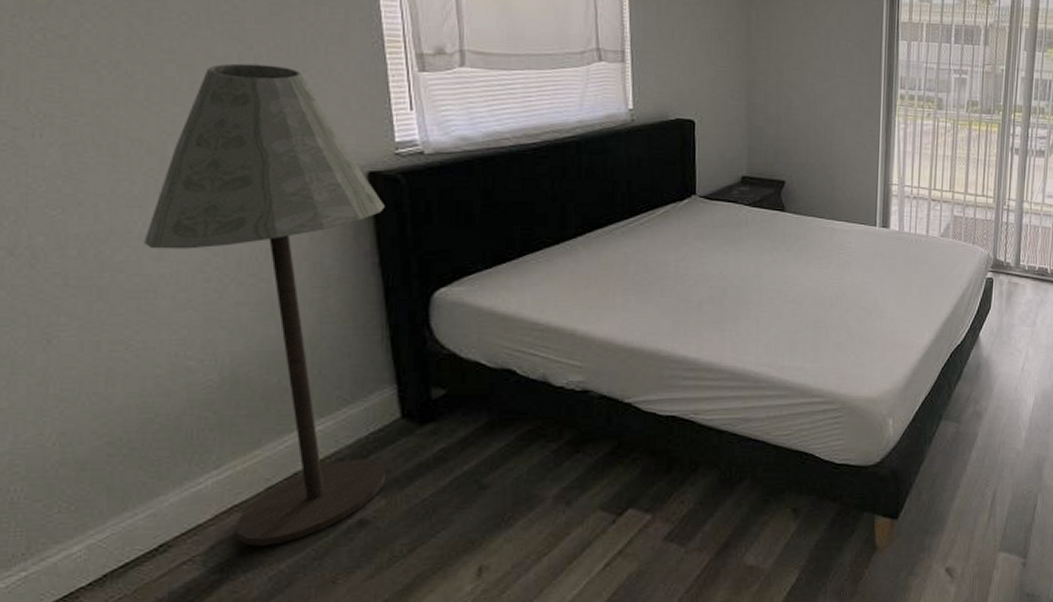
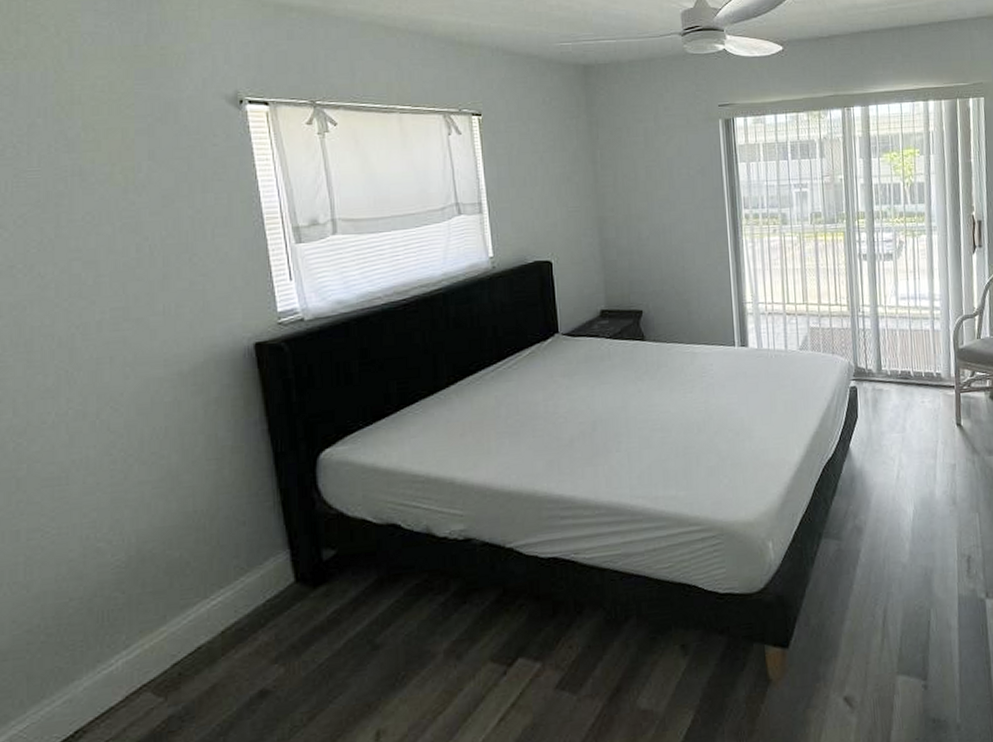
floor lamp: present [144,63,386,547] -> none [56,252,283,726]

